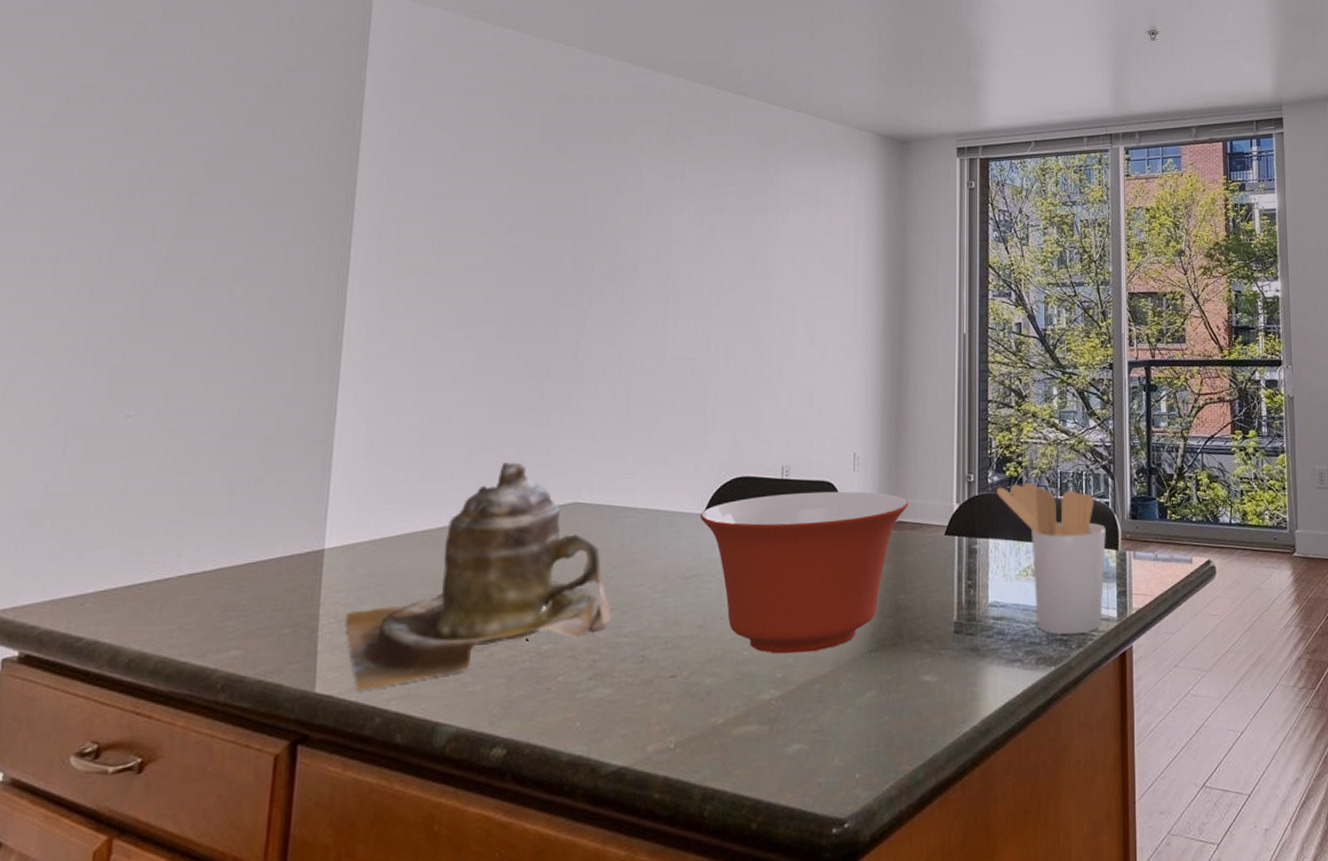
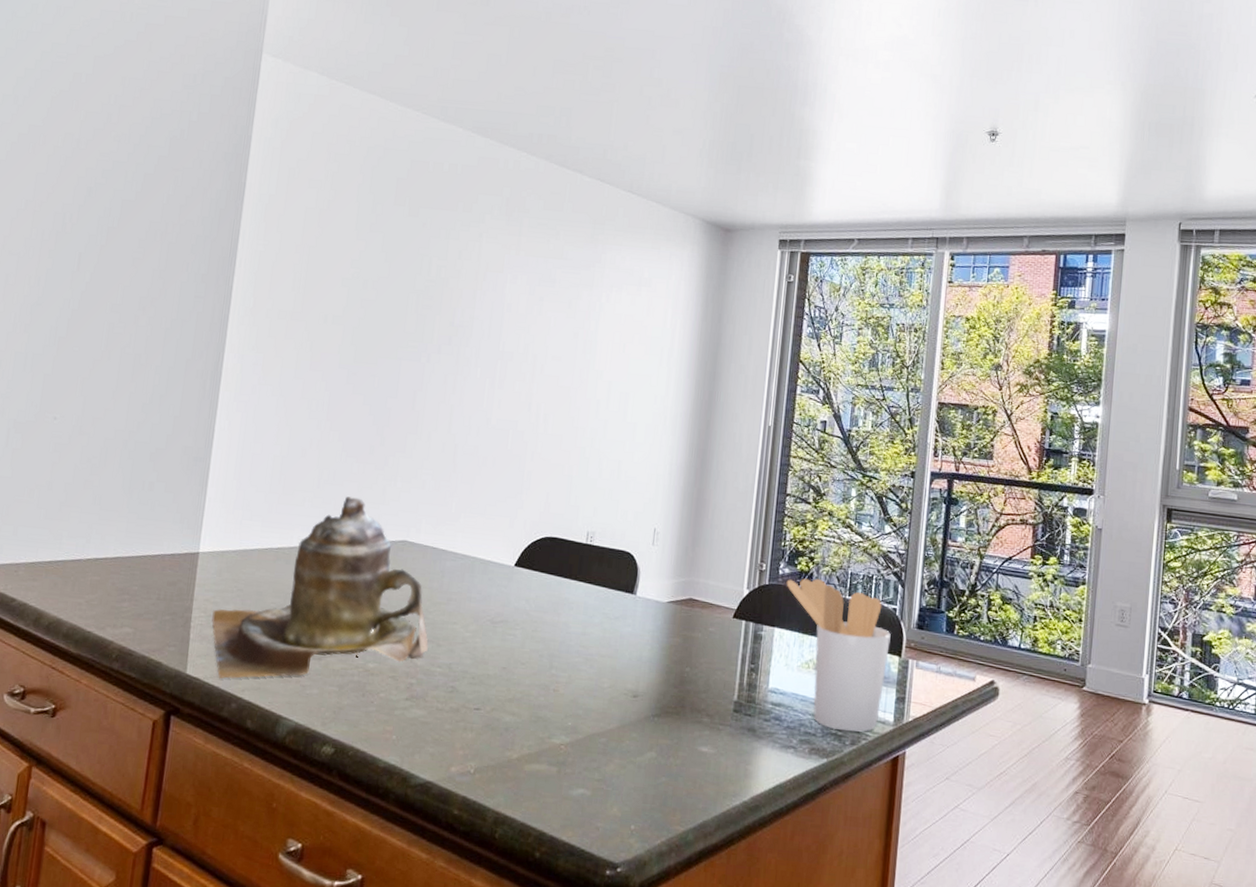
mixing bowl: present [699,491,909,654] -> none [510,557,702,708]

